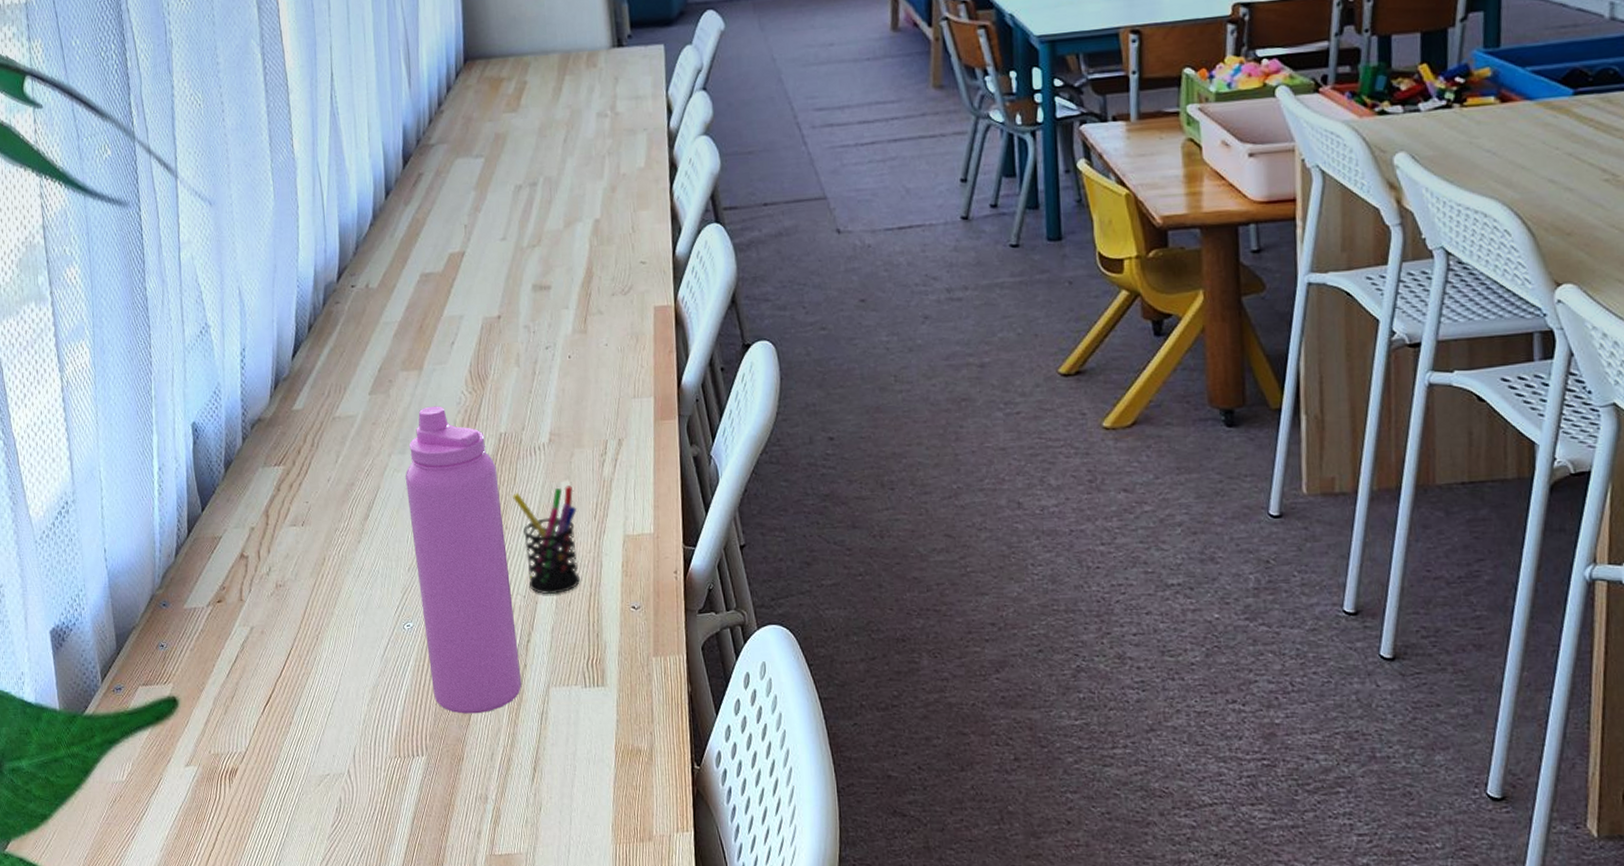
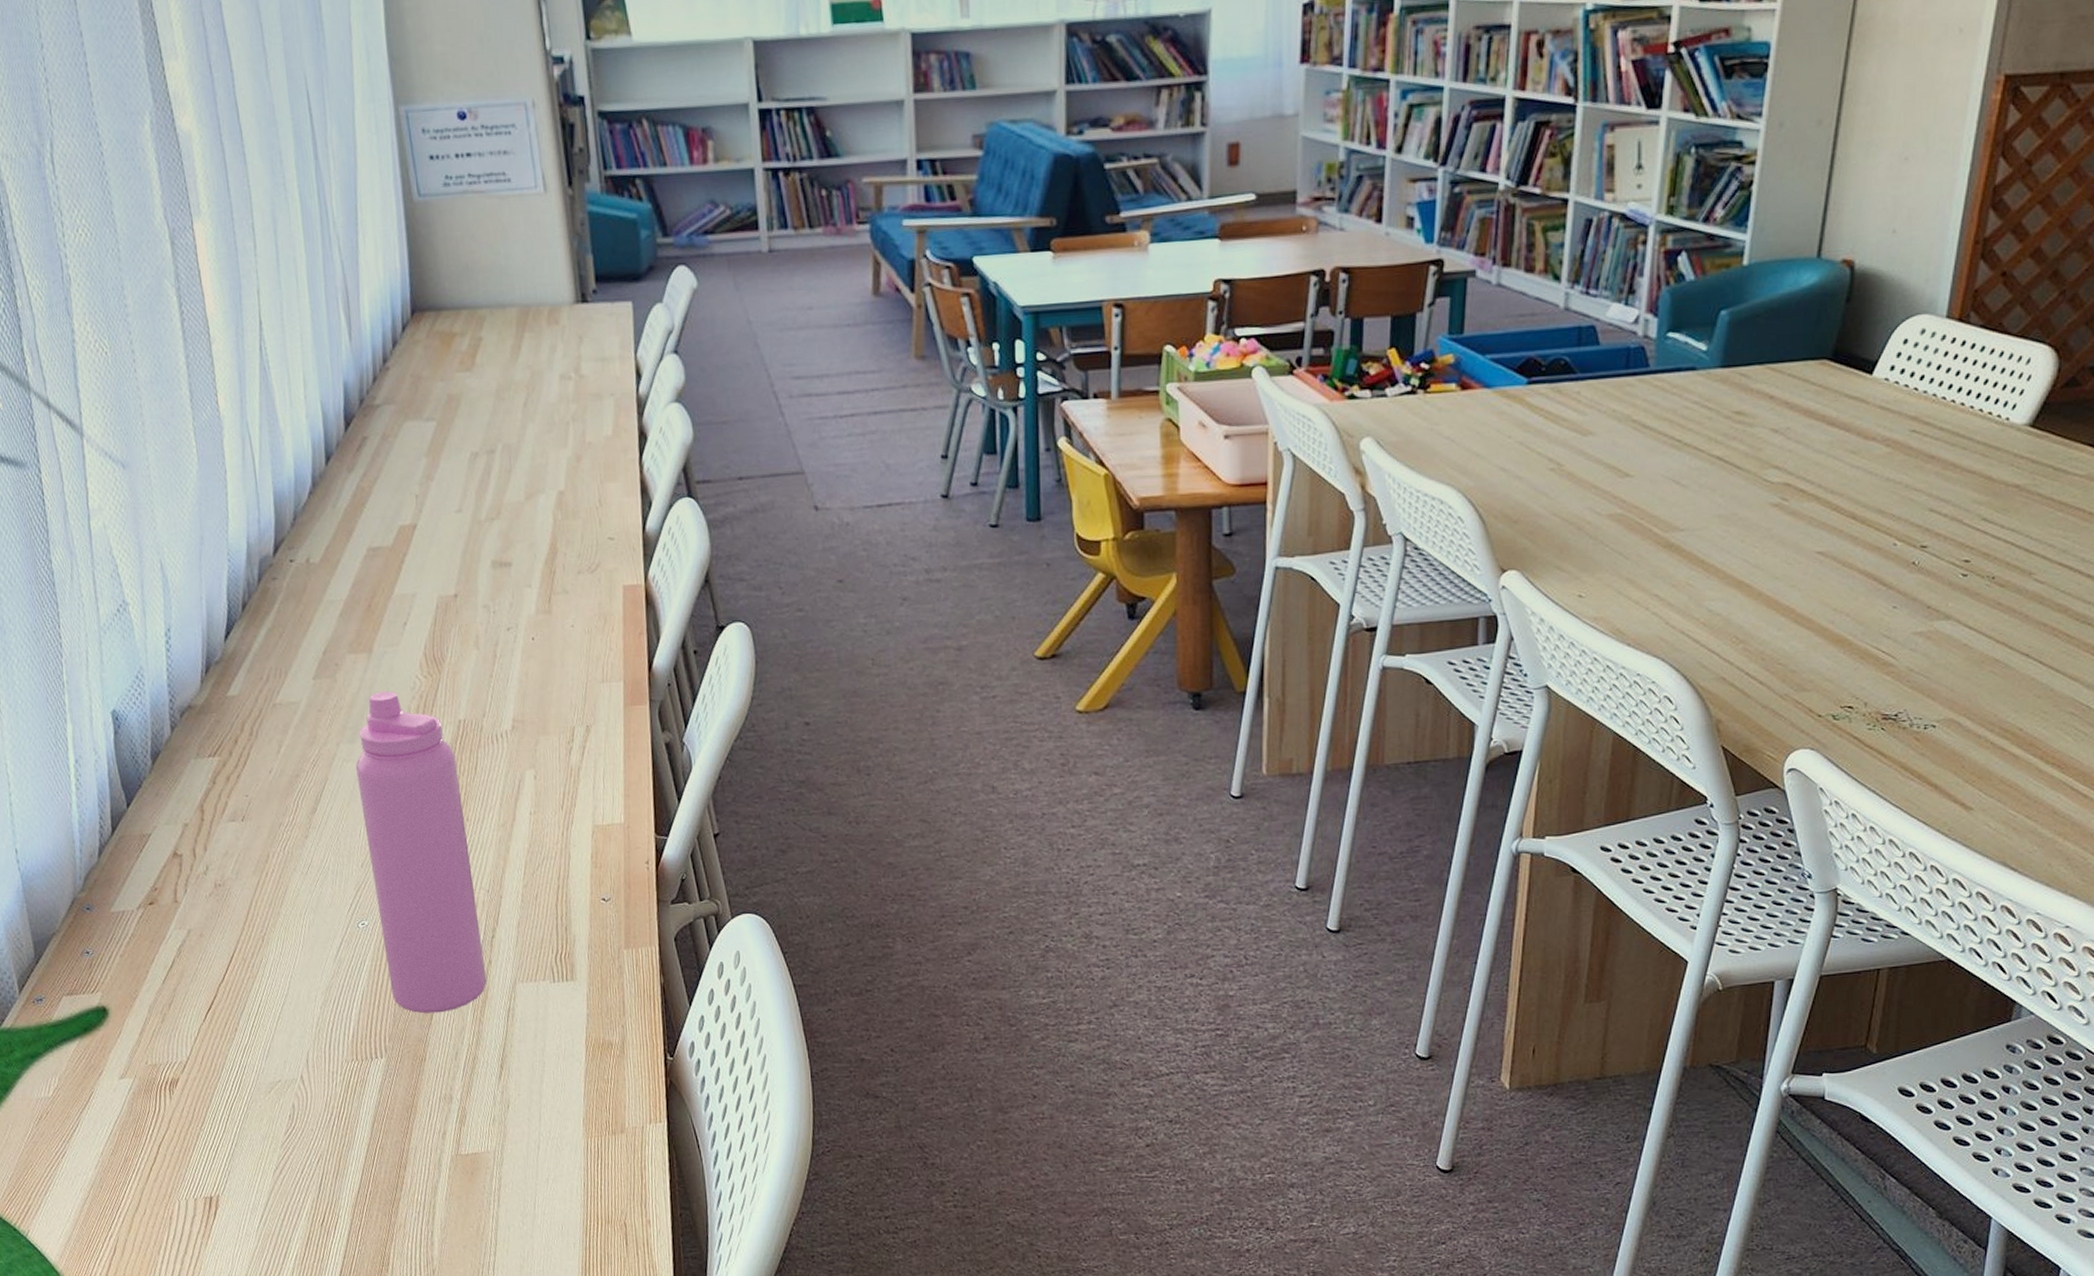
pen holder: present [513,486,580,595] -> none [474,775,547,888]

